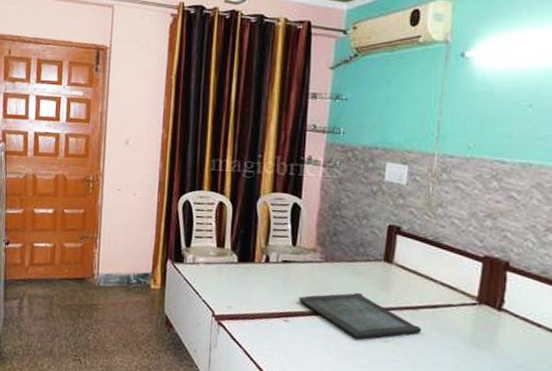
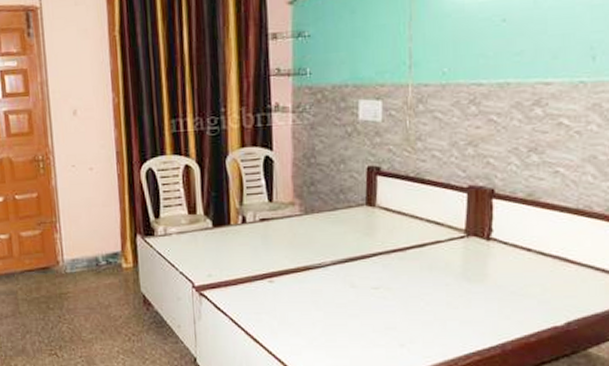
serving tray: present [298,292,422,338] -> none [281,241,412,288]

